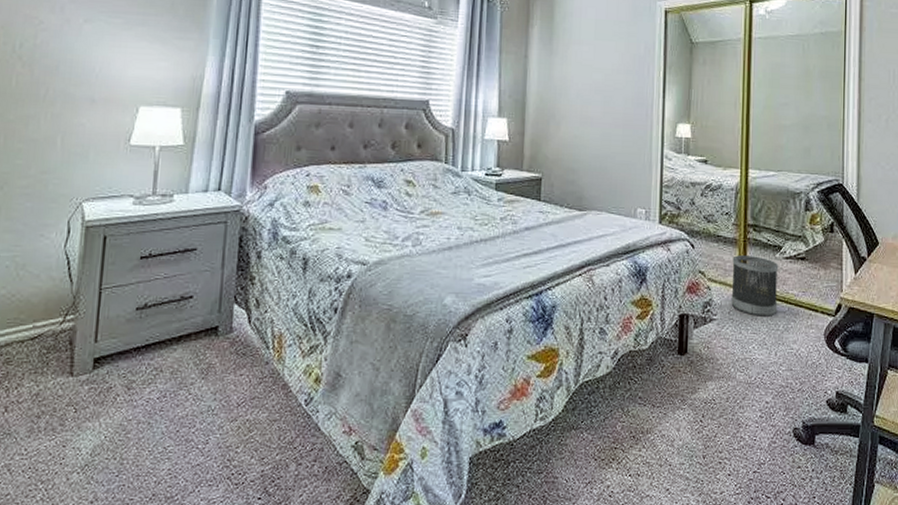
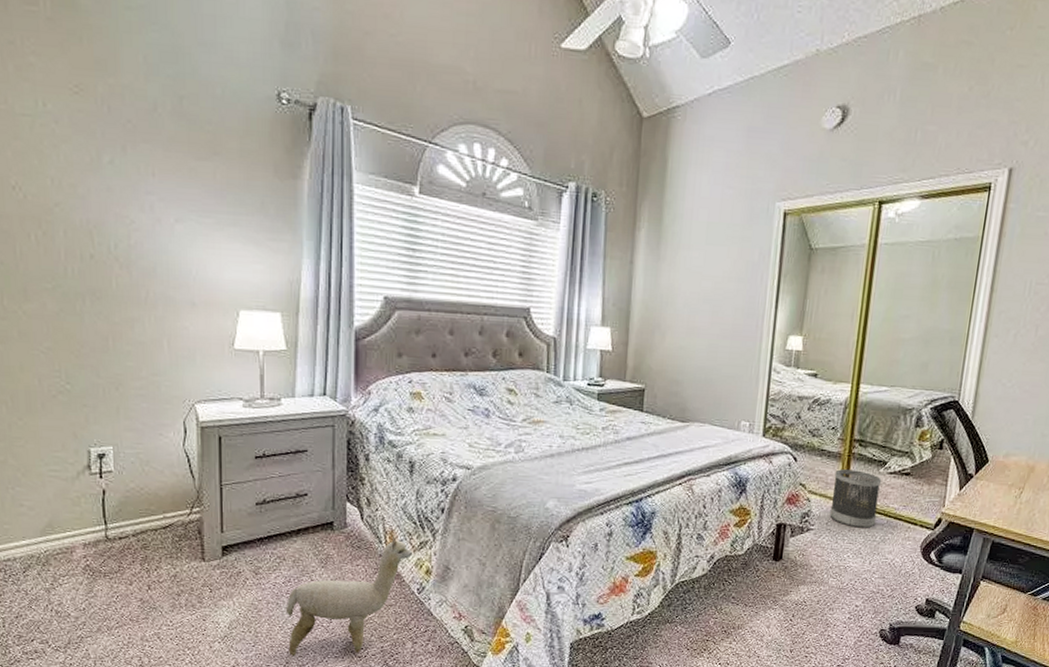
plush toy: none [156,339,301,487] -> present [285,535,412,657]

